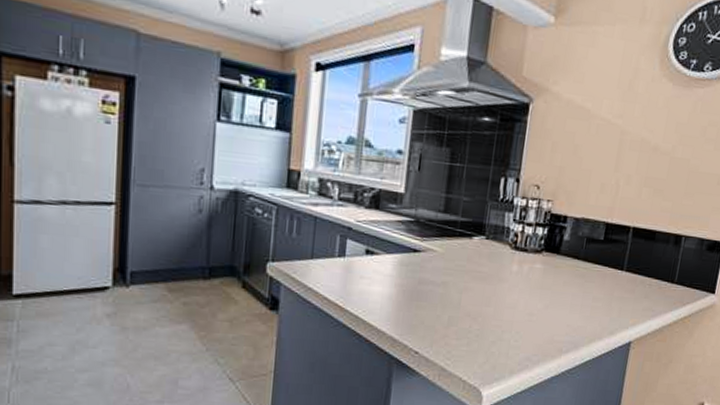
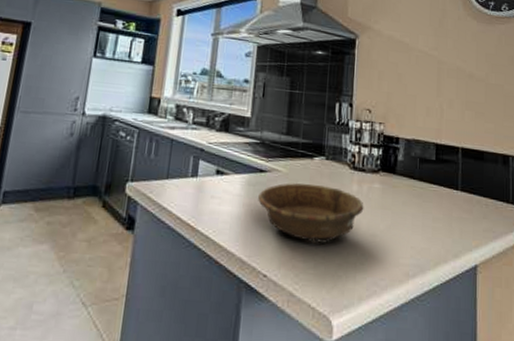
decorative bowl: none [411,262,523,322] -> present [258,182,364,243]

